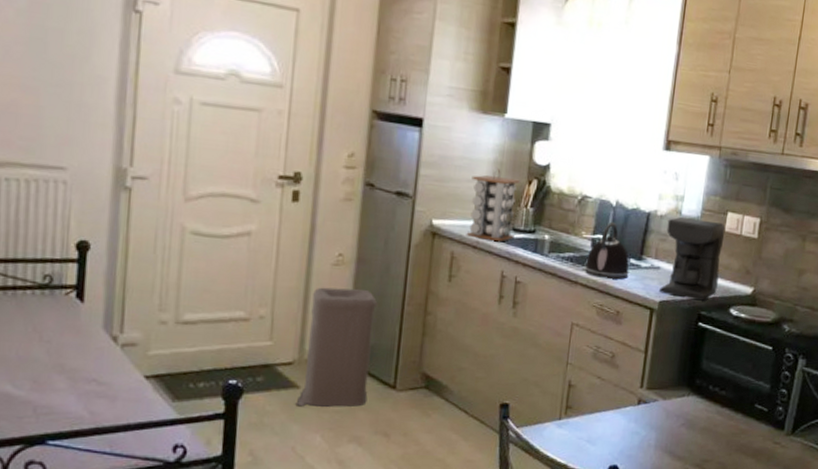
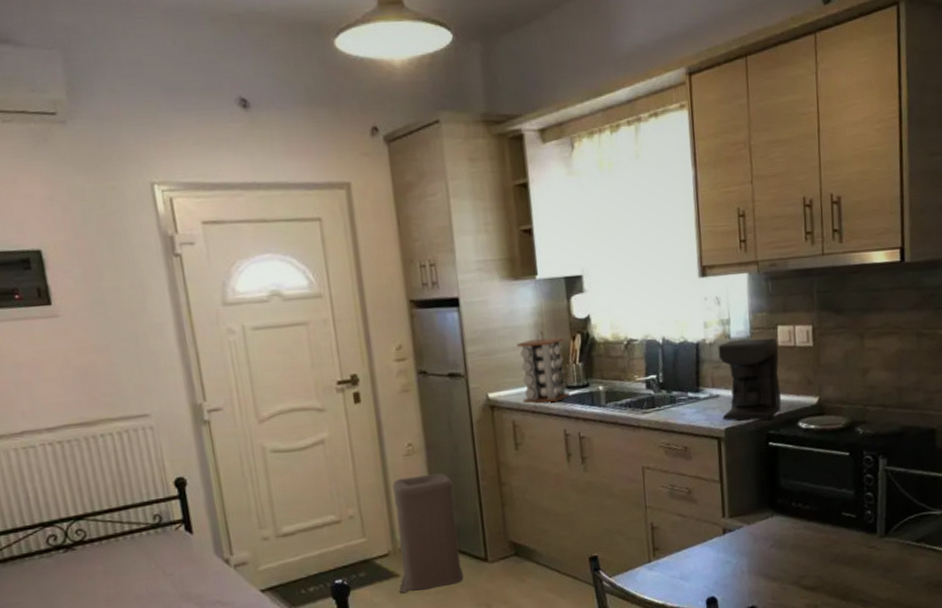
kettle: present [584,221,629,280] -> none [643,359,689,419]

